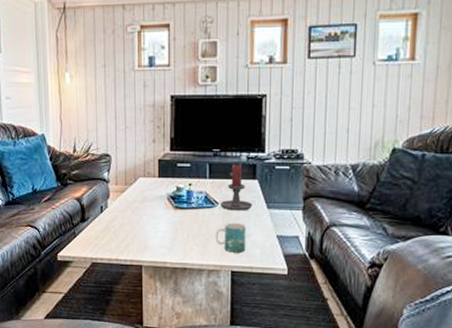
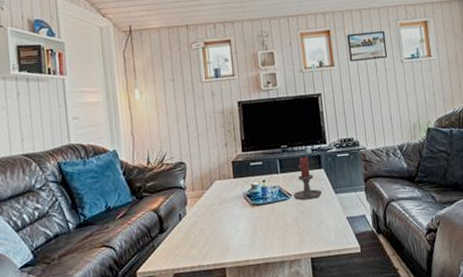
mug: present [215,222,246,253] -> none [292,211,321,241]

